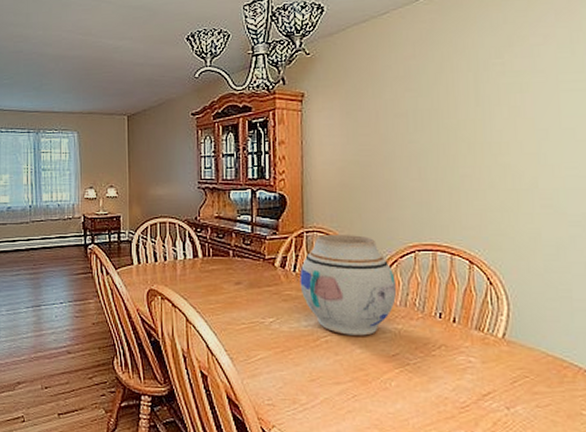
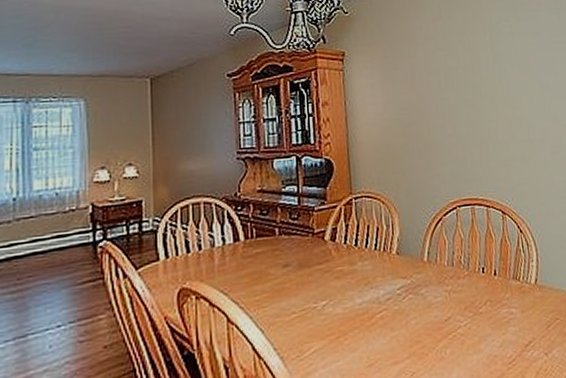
vase: present [300,234,397,336] -> none [351,196,444,307]

